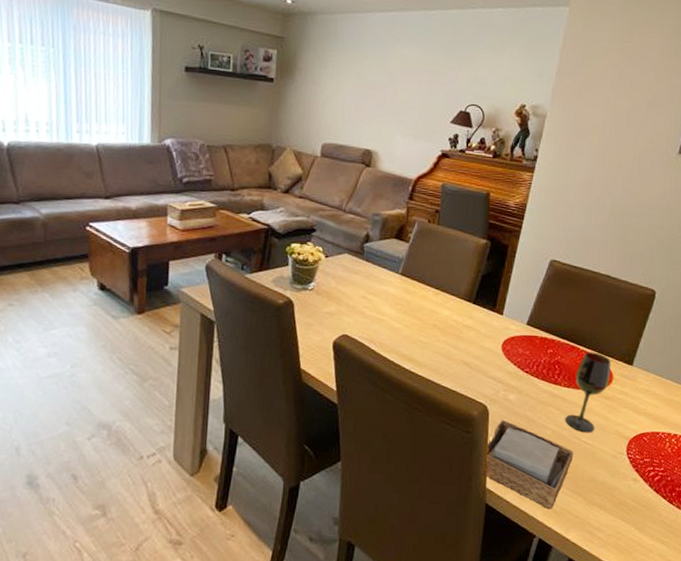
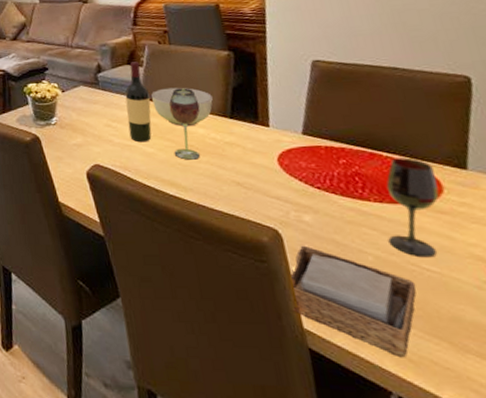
wine bottle: none [382,236,410,318] -> present [125,61,152,142]
bowl: none [410,267,464,307] -> present [151,87,214,127]
wineglass: none [418,269,451,339] -> present [168,88,201,160]

